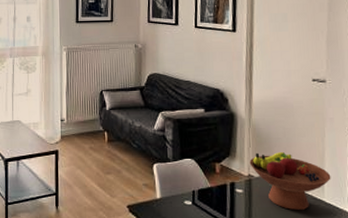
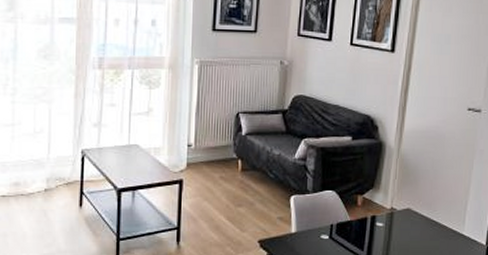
fruit bowl: present [249,152,331,211] -> none [393,185,473,245]

